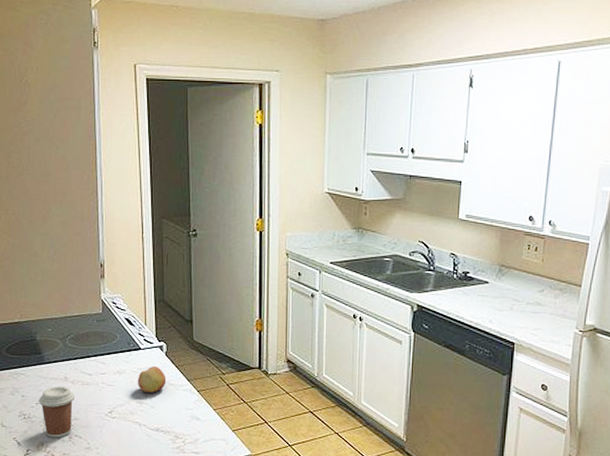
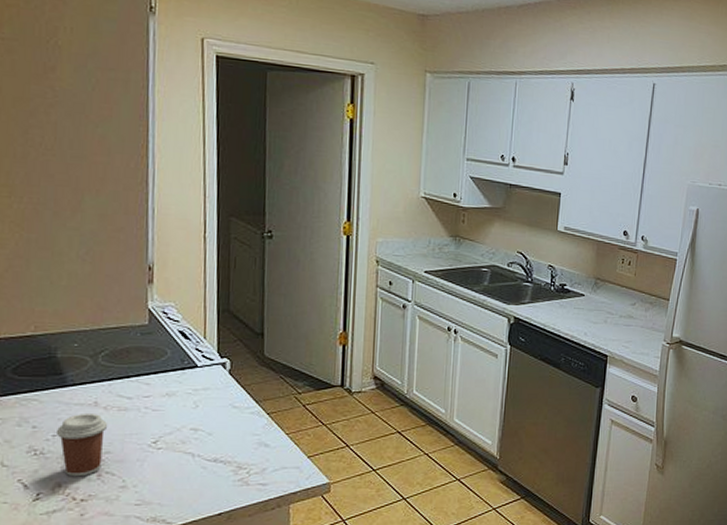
apple: present [137,366,167,393] -> none [191,387,229,417]

